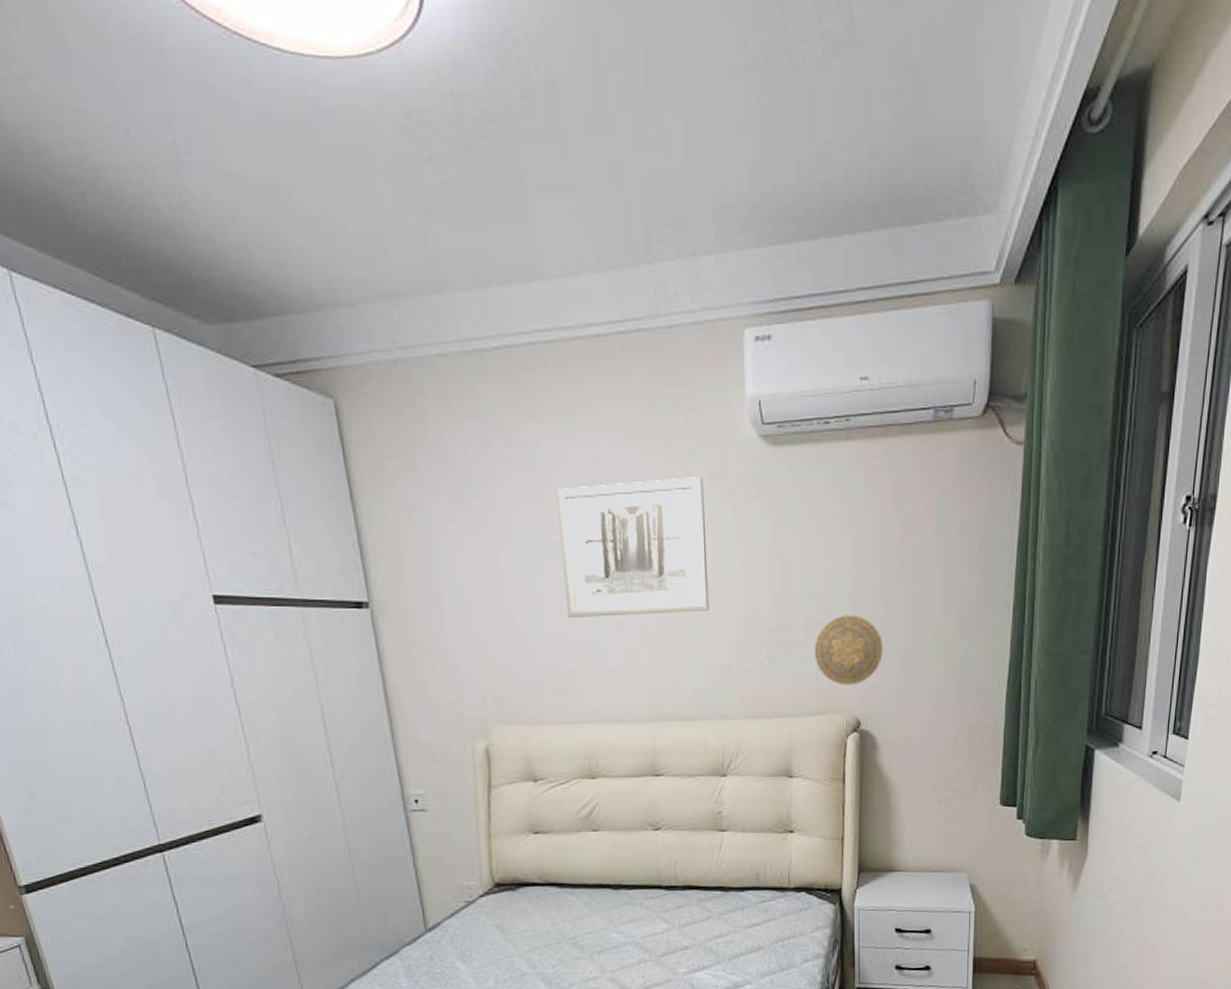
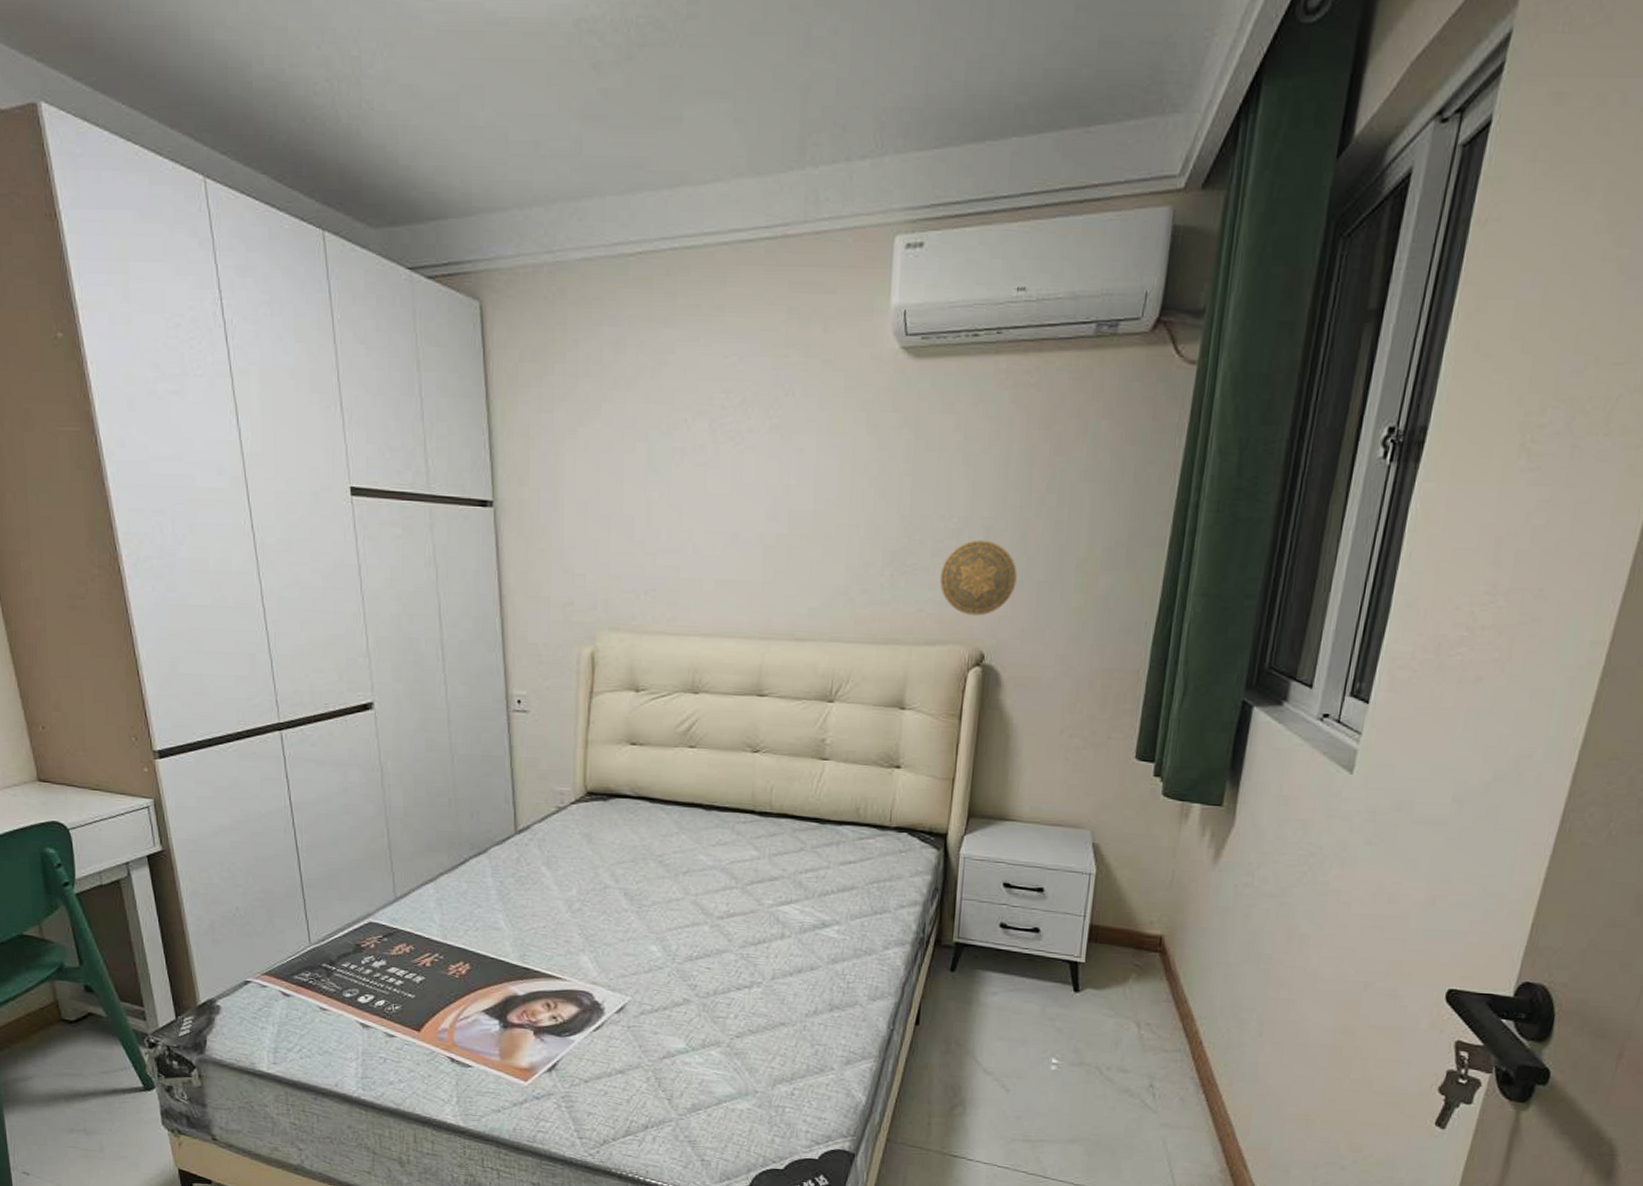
wall art: present [556,477,709,617] -> none [684,388,838,529]

